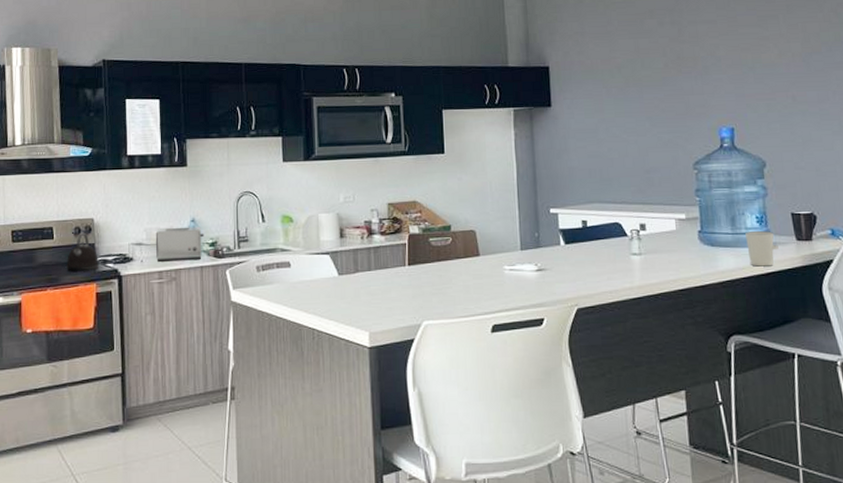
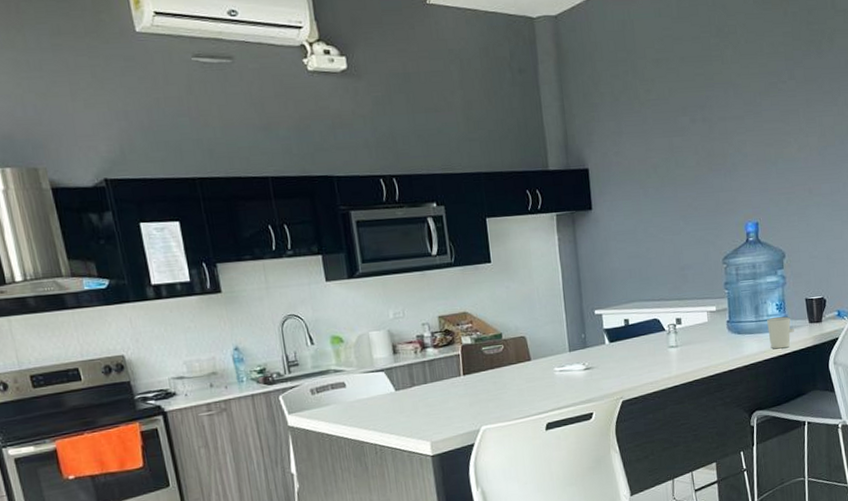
kettle: present [66,232,98,273] -> none [101,370,139,414]
toaster: present [155,226,205,263] -> none [196,354,251,395]

